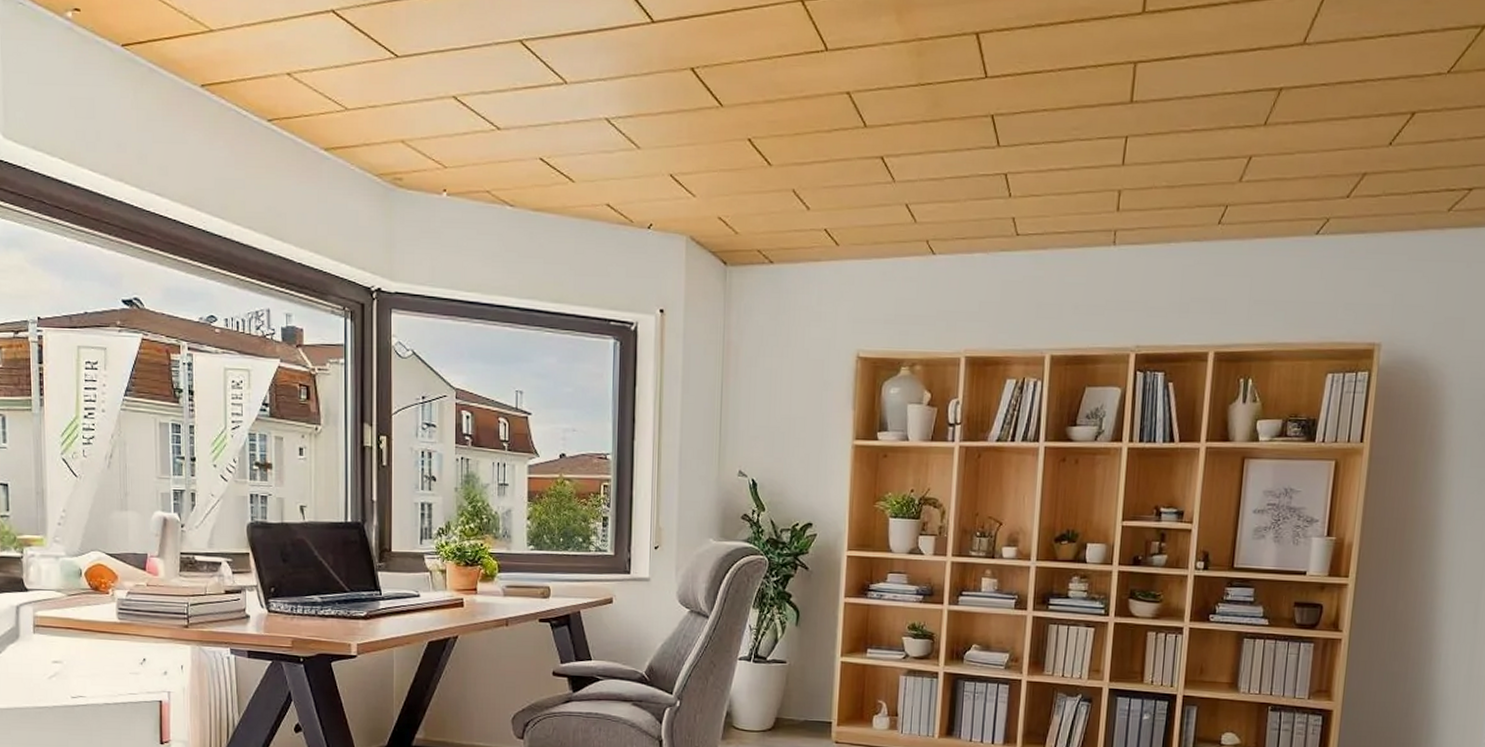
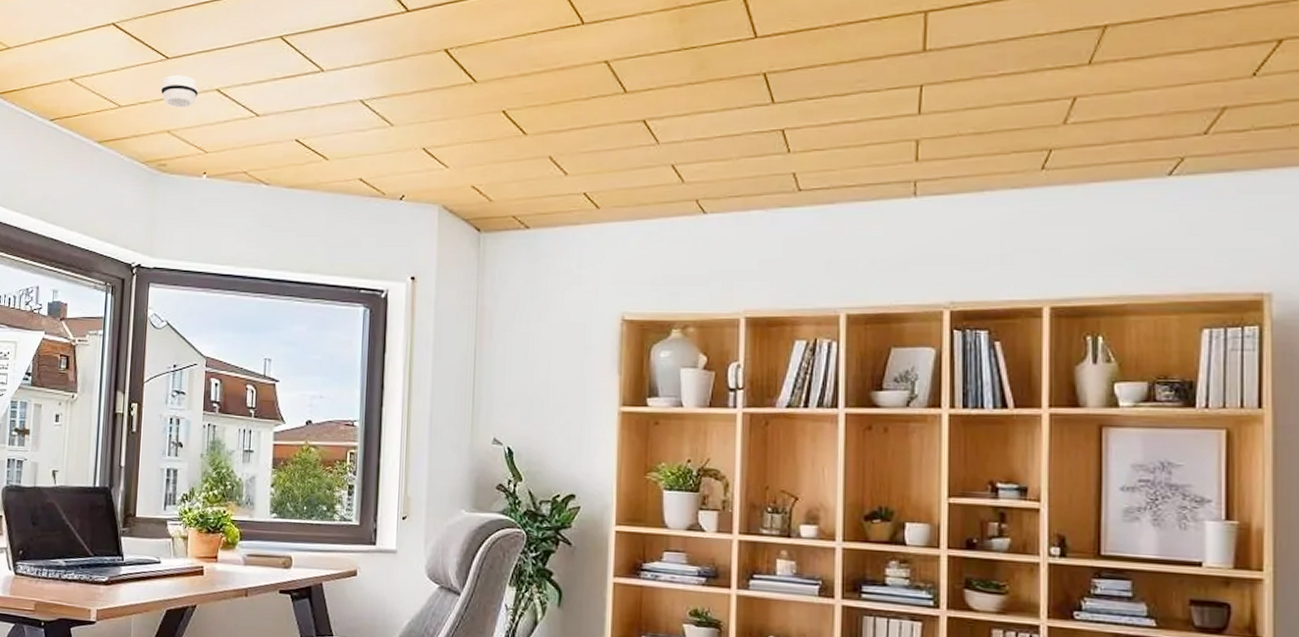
smoke detector: none [391,77,434,115] -> present [160,75,199,108]

